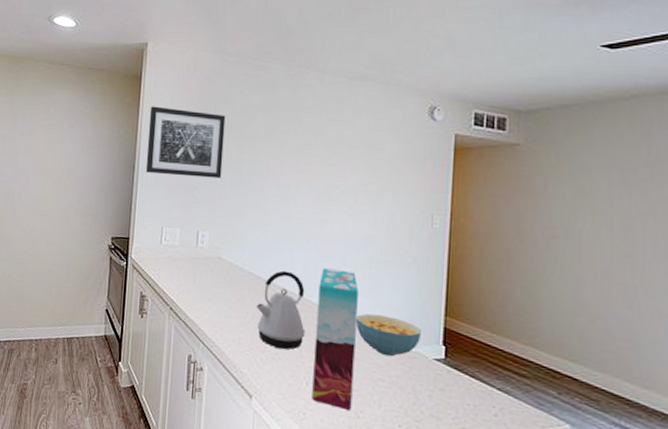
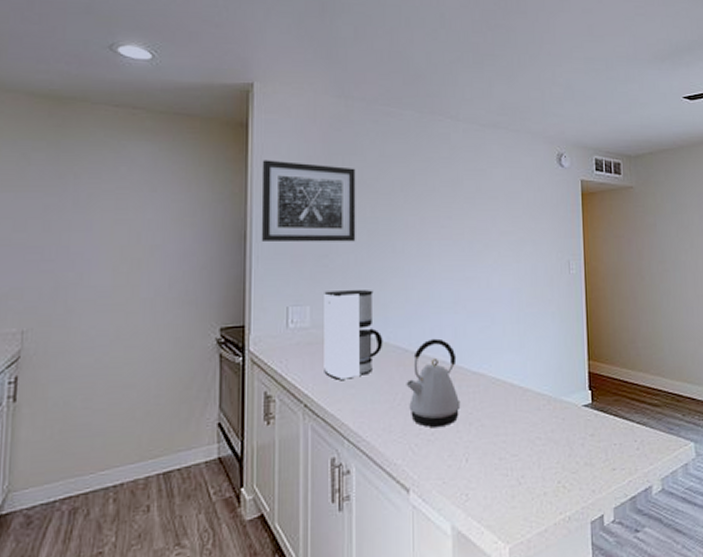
coffee maker: none [187,218,239,294] -> present [322,289,383,380]
cereal box: present [312,268,359,410] -> none [470,328,513,479]
cereal bowl: present [355,313,421,357] -> none [509,370,569,412]

